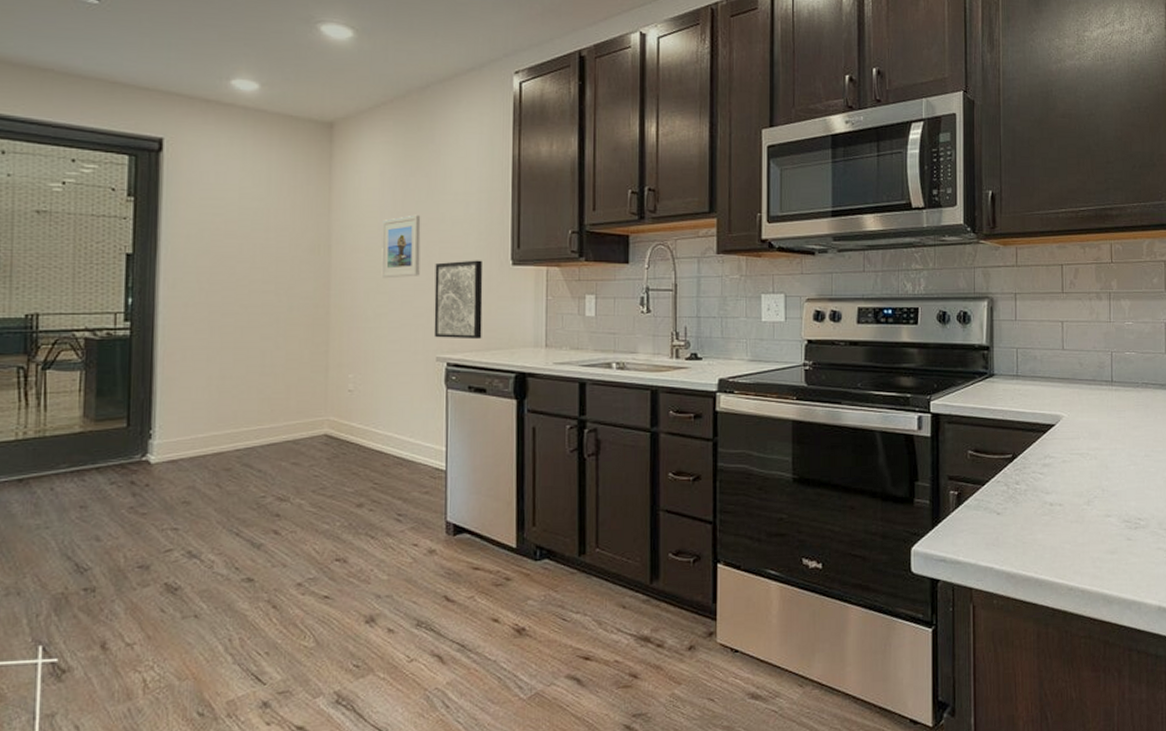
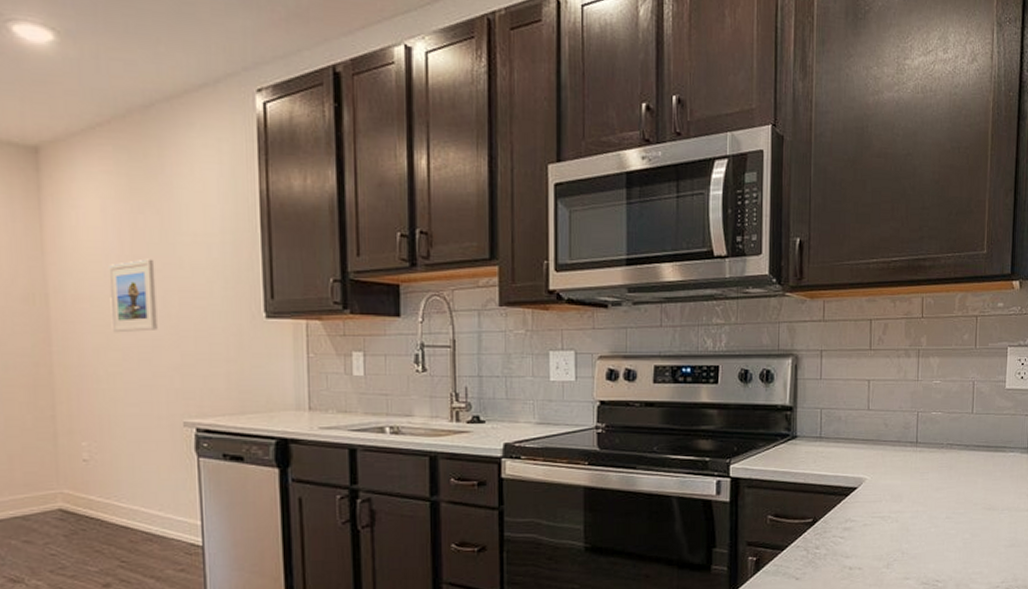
wall art: present [434,260,483,340] -> none [175,312,235,402]

